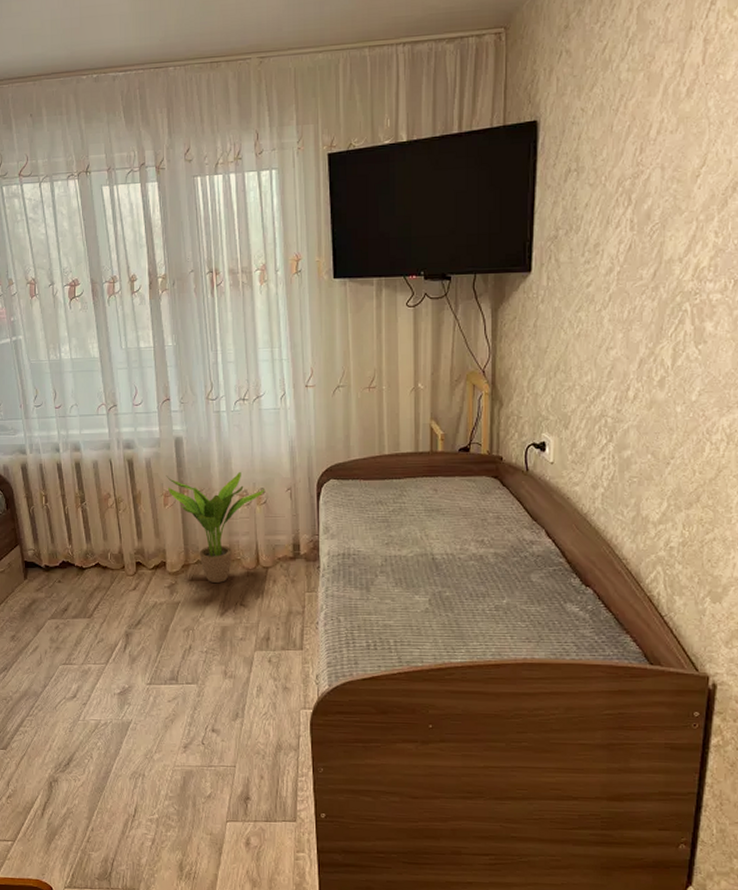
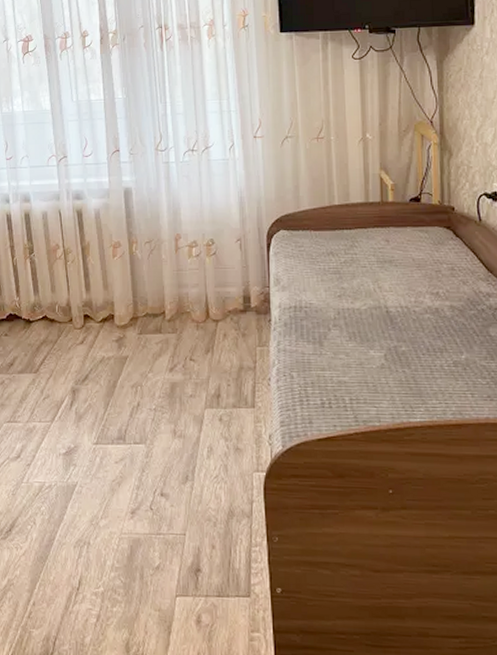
potted plant: present [166,471,264,583] -> none [115,222,214,336]

